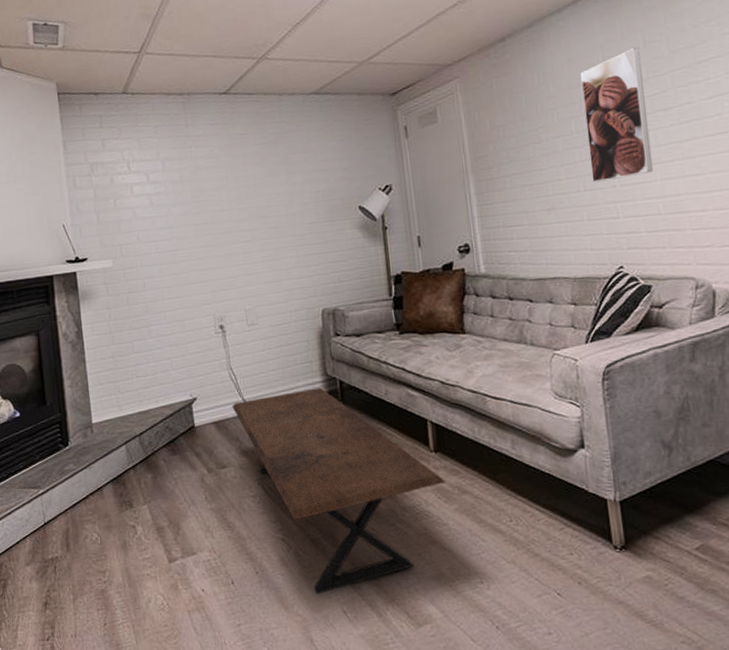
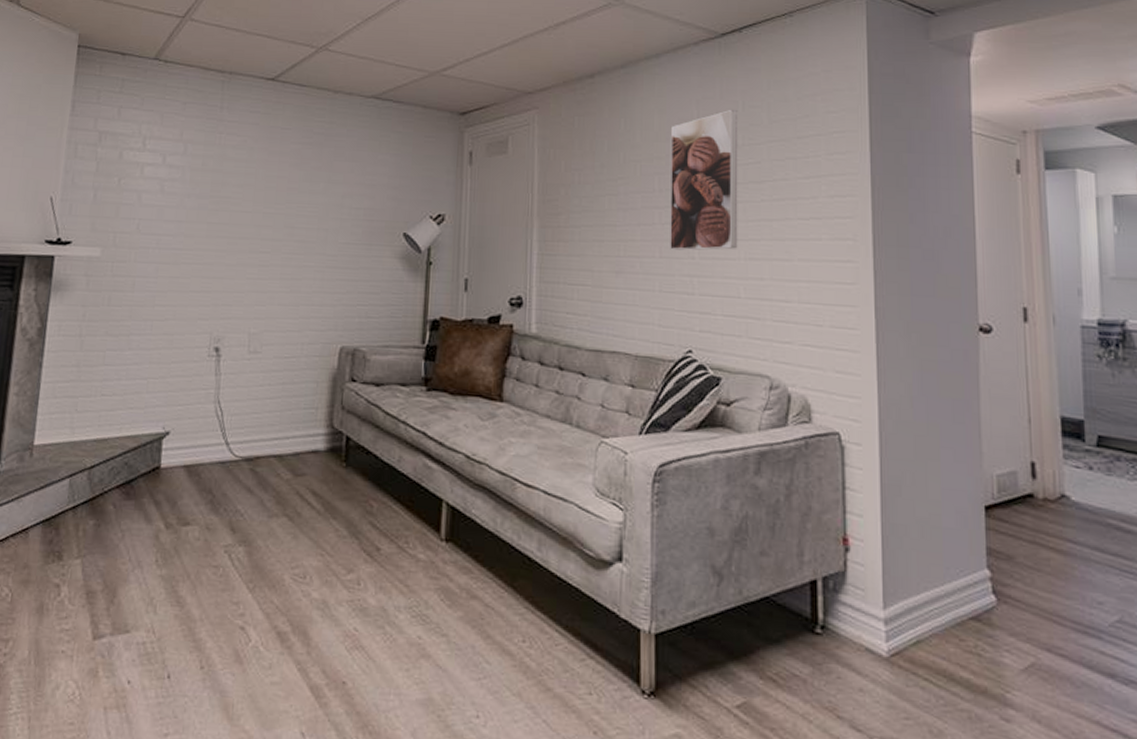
coffee table: present [232,387,445,594] -> none [211,441,452,706]

